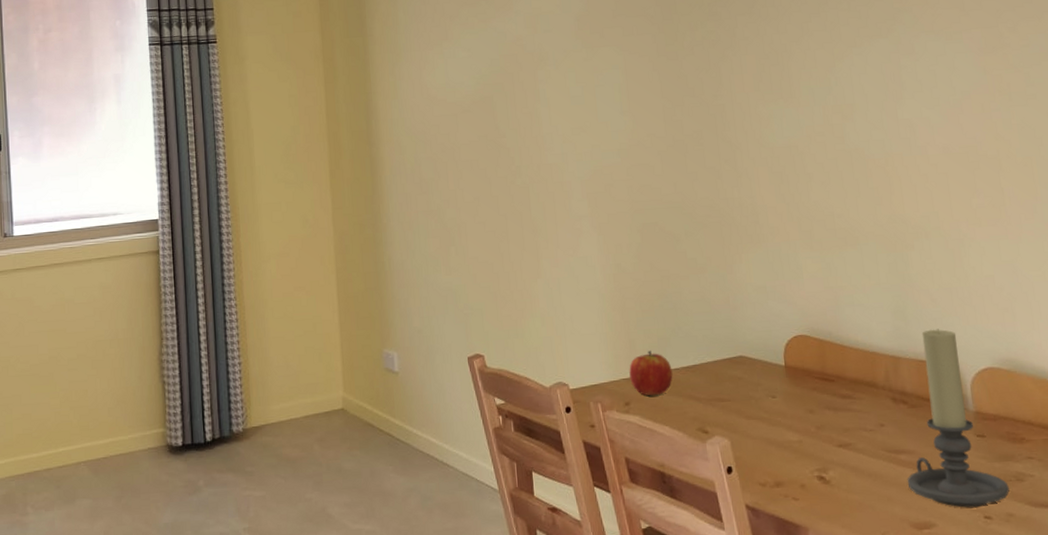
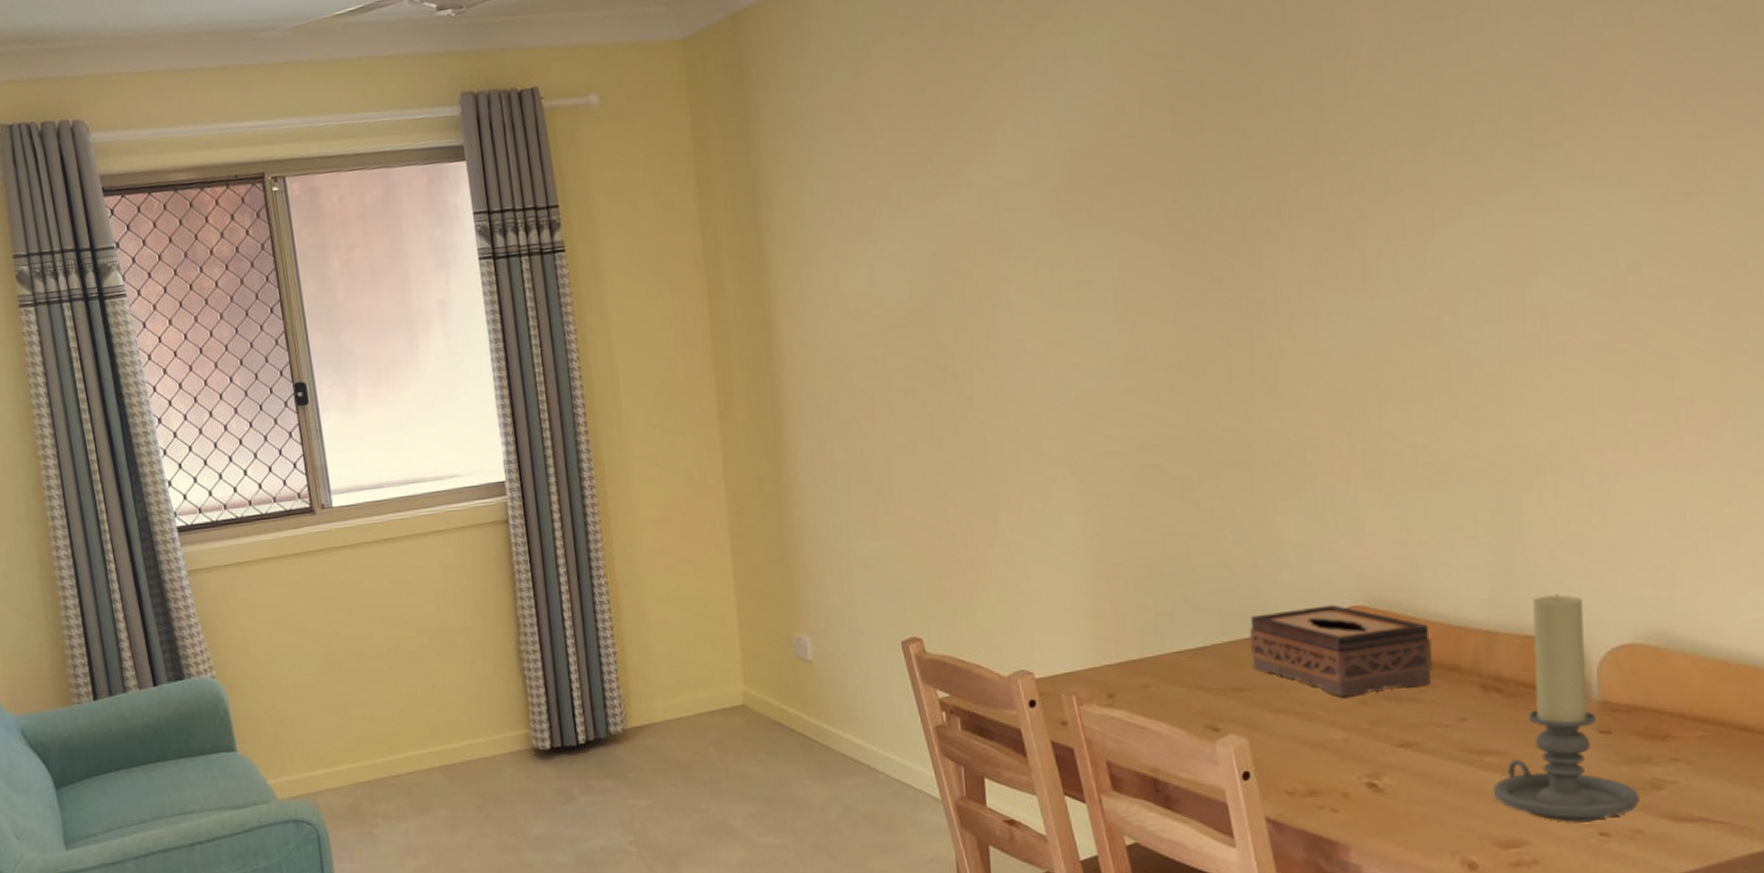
apple: present [629,351,673,396] -> none [1115,629,1175,686]
tissue box: none [726,334,858,407] -> present [1249,604,1433,698]

